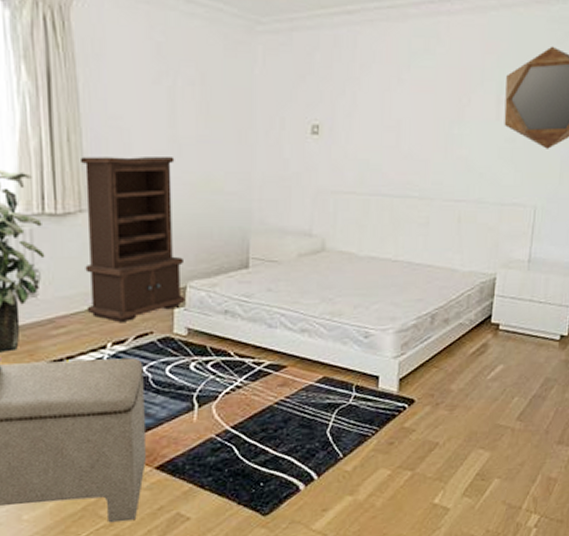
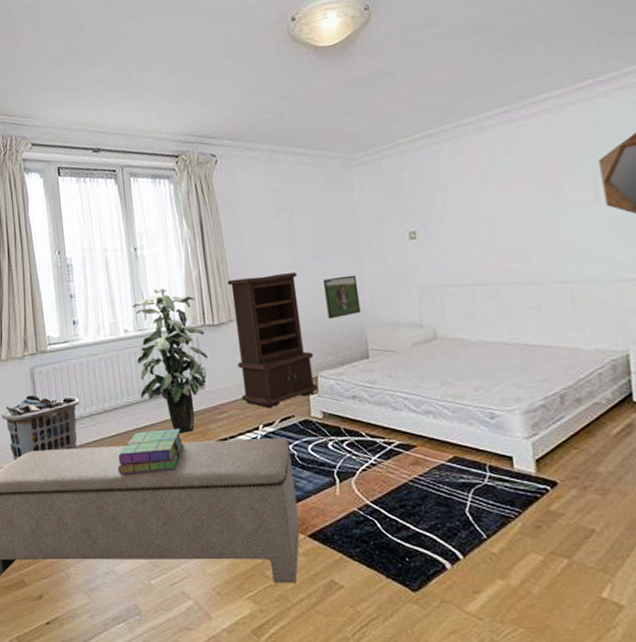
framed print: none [205,168,246,220] -> present [322,275,361,320]

